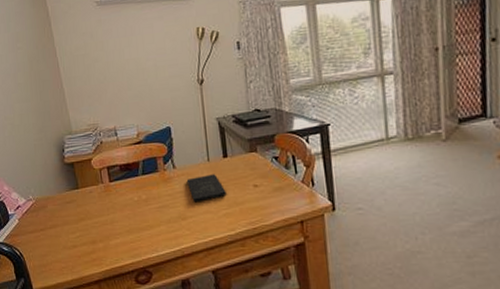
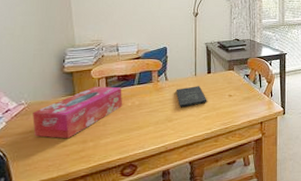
tissue box: none [41,178,129,239] -> present [32,86,123,139]

